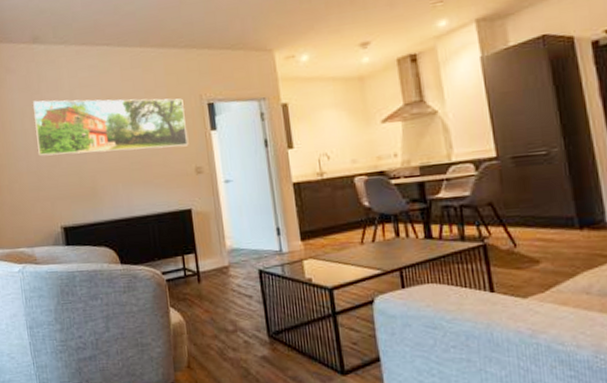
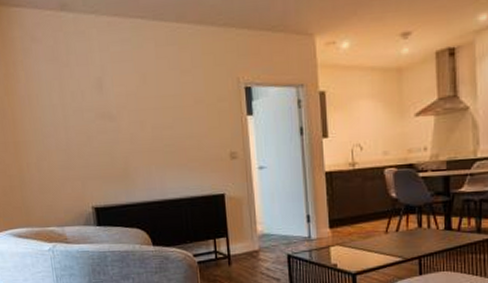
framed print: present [33,98,189,157] -> none [61,74,224,134]

